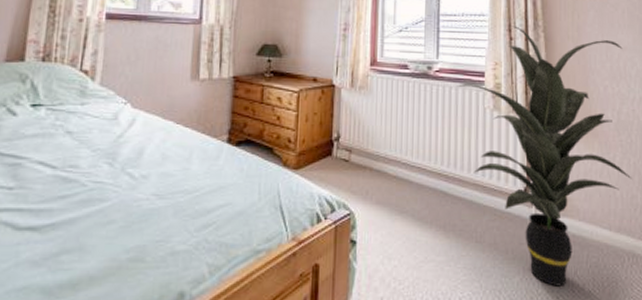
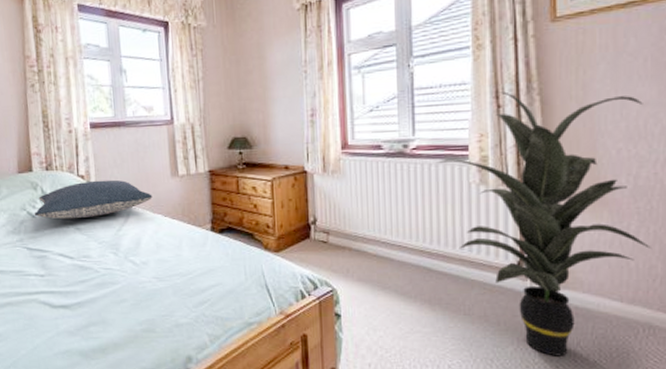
pillow: none [15,77,166,121] -> present [34,179,153,219]

